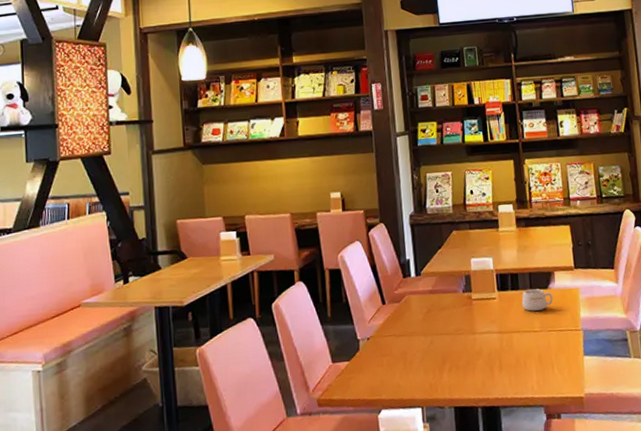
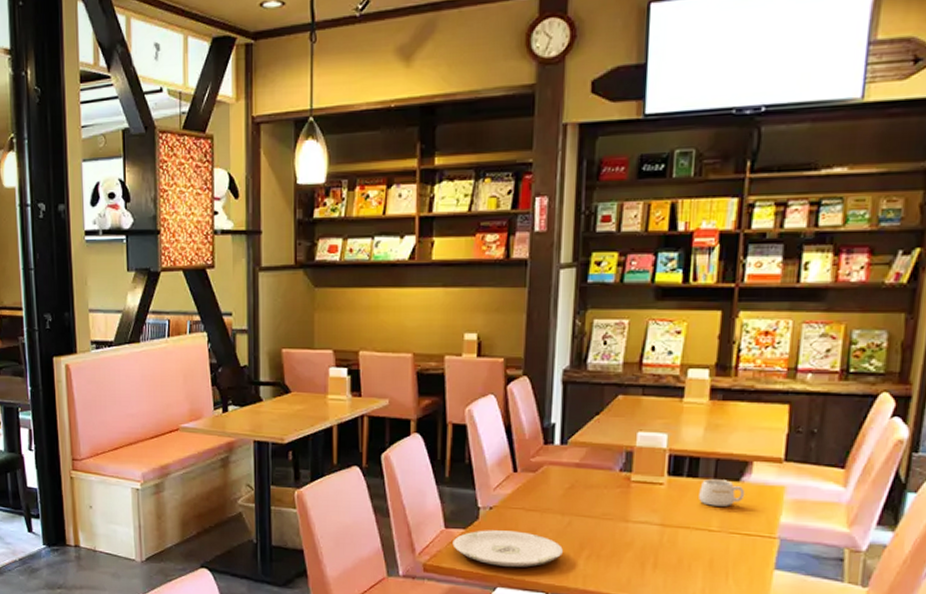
plate: none [340,355,430,391] -> present [452,530,563,568]

